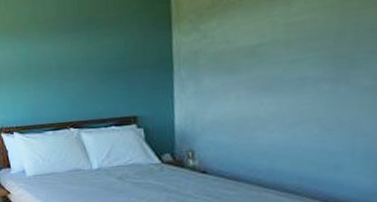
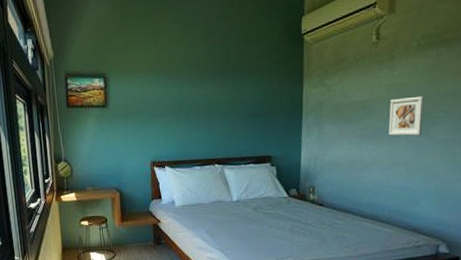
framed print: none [289,34,339,86] -> present [389,96,425,136]

